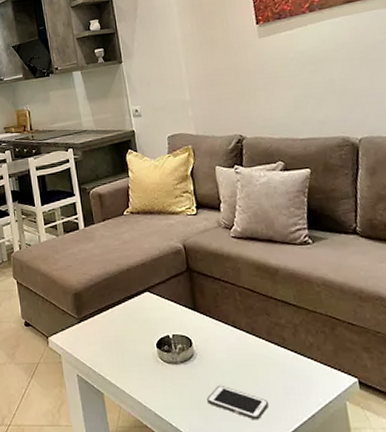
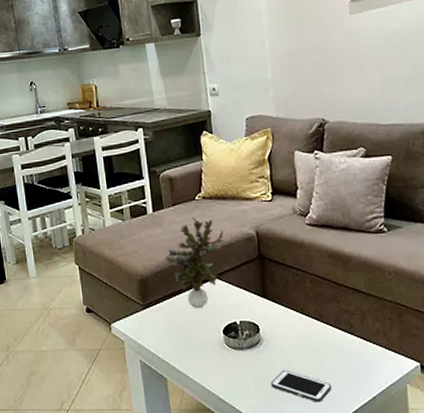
potted plant: none [96,231,154,323] -> present [163,217,225,309]

